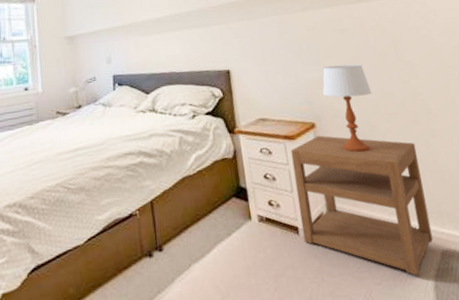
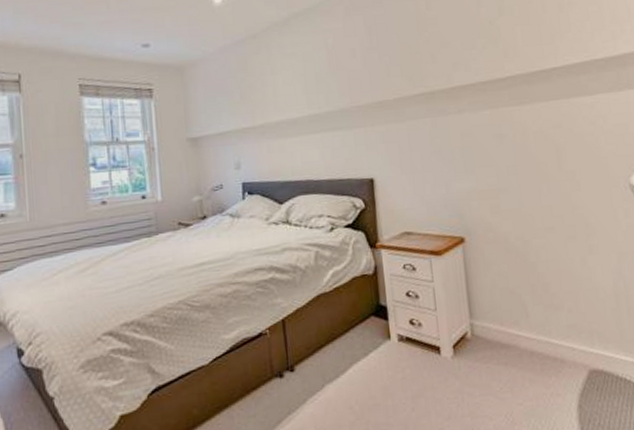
nightstand: present [291,135,433,276] -> none [436,250,581,396]
table lamp: present [322,64,372,153] -> none [475,173,529,270]

